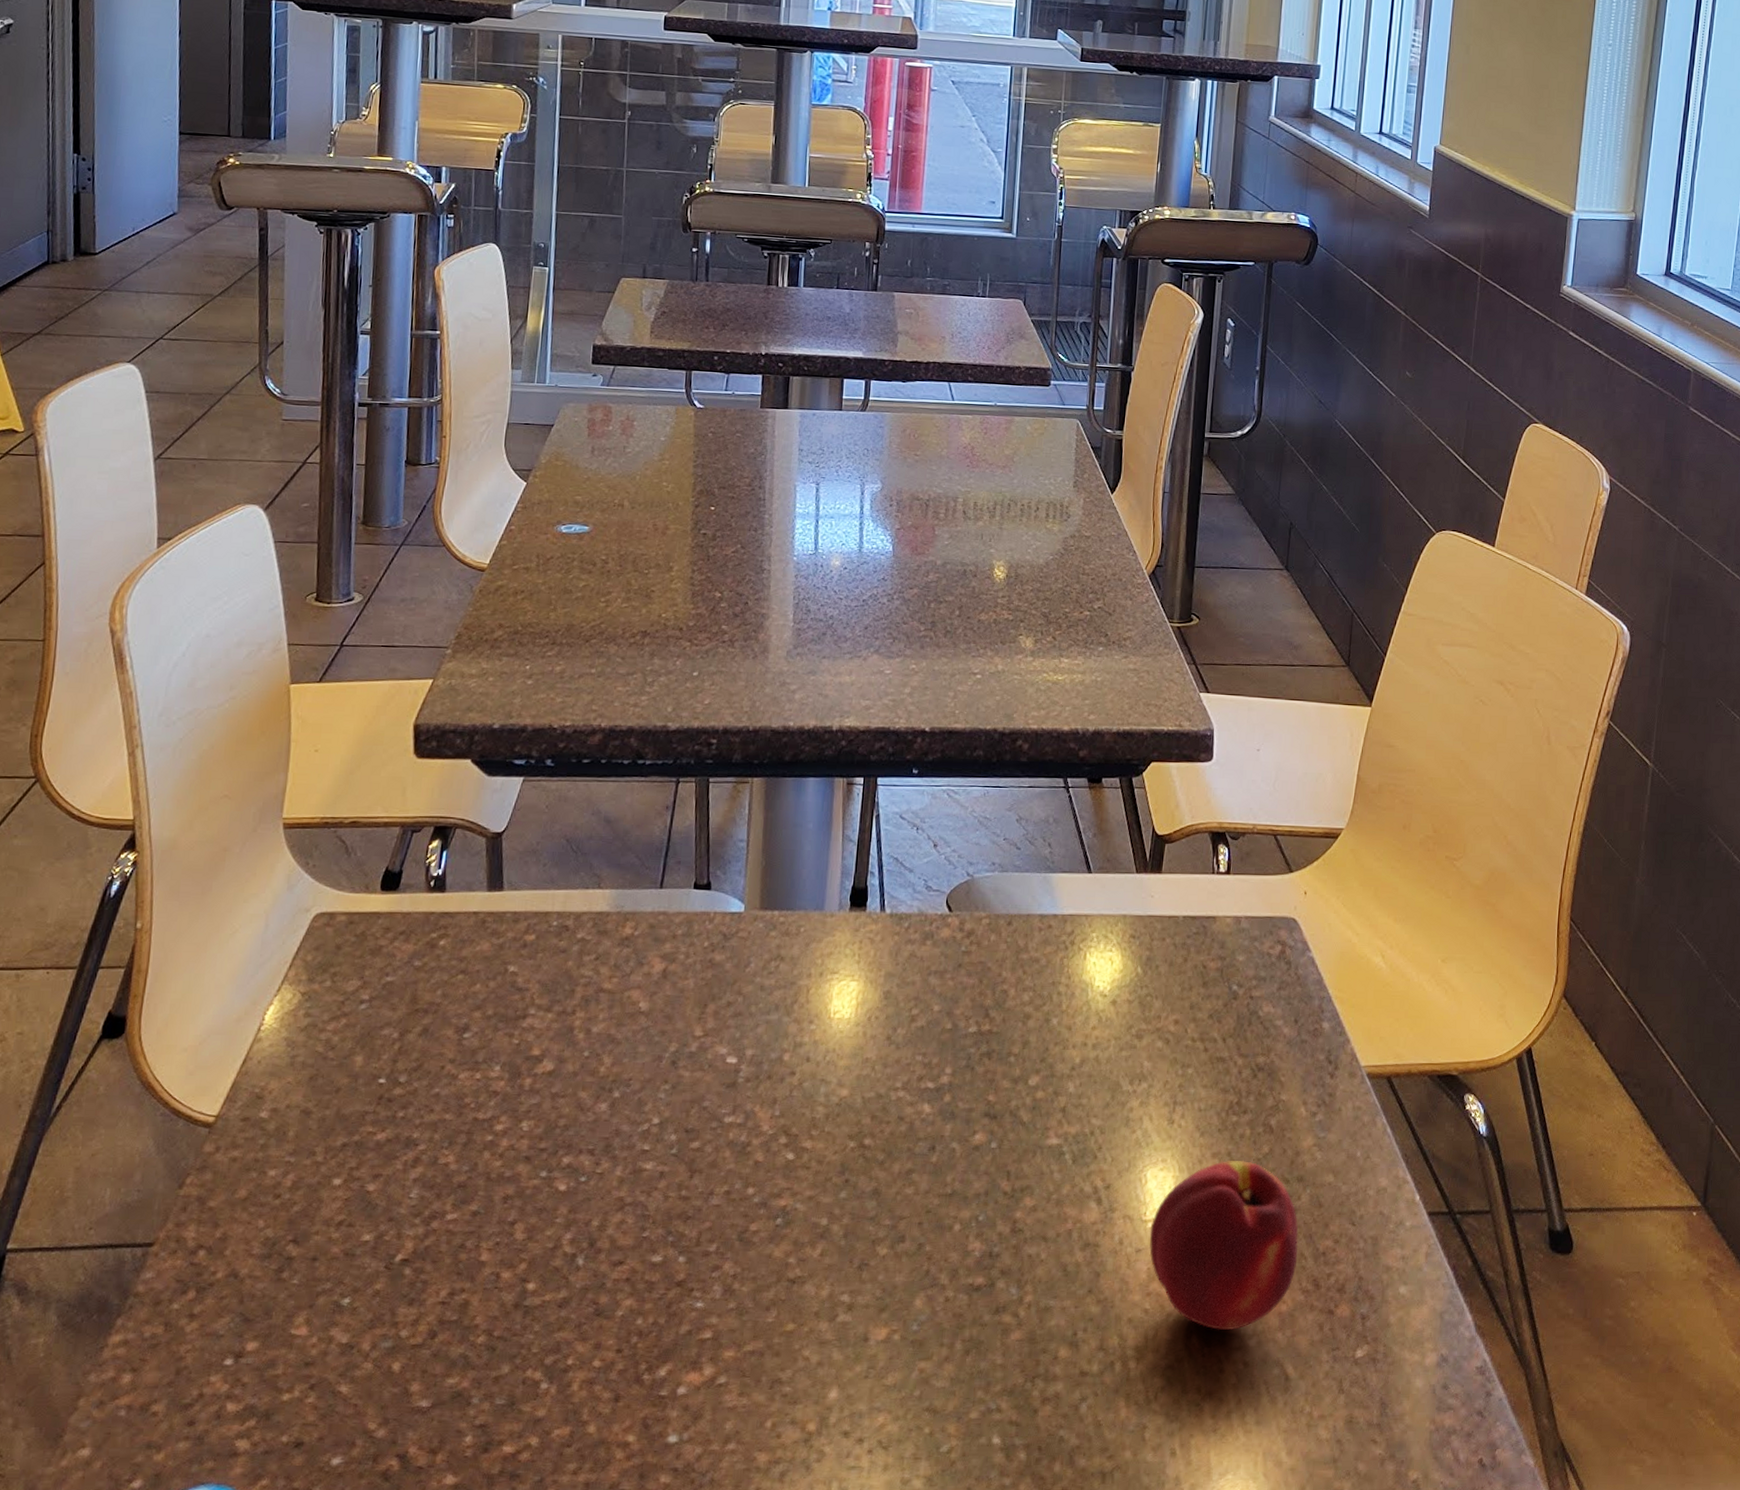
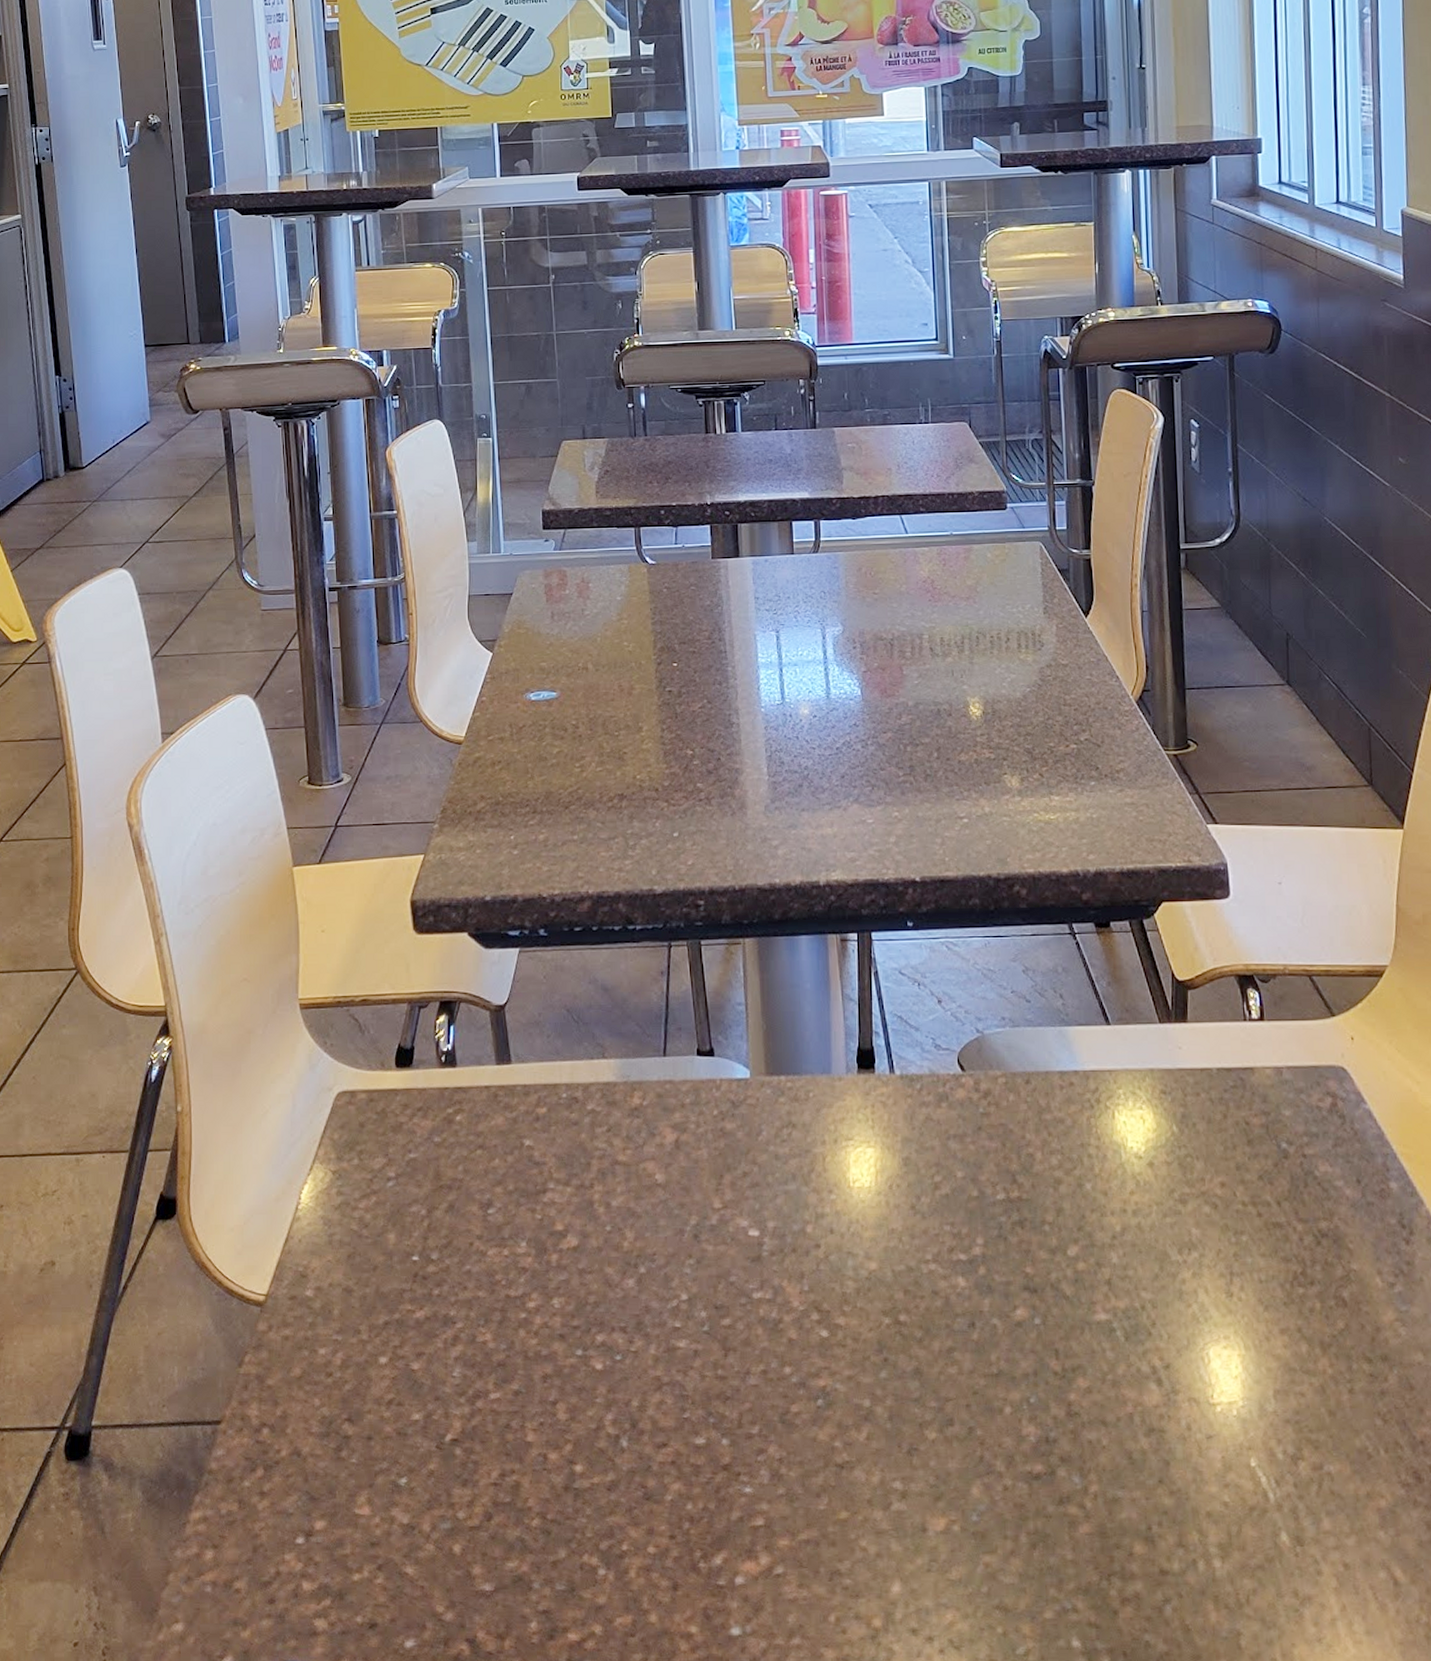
peach: present [1149,1161,1299,1330] -> none [1219,1338,1392,1527]

